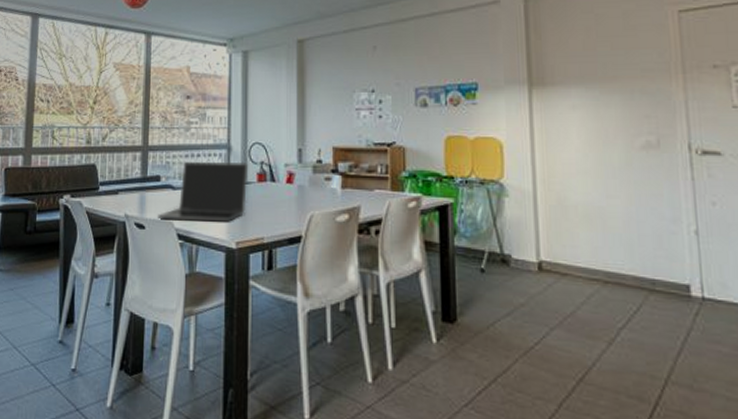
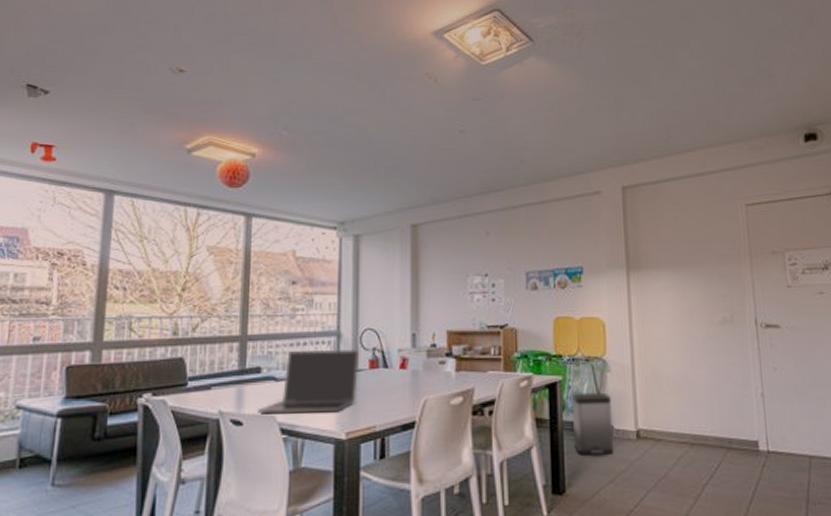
pedal bin: none [465,217,511,286] -> present [572,392,613,455]

